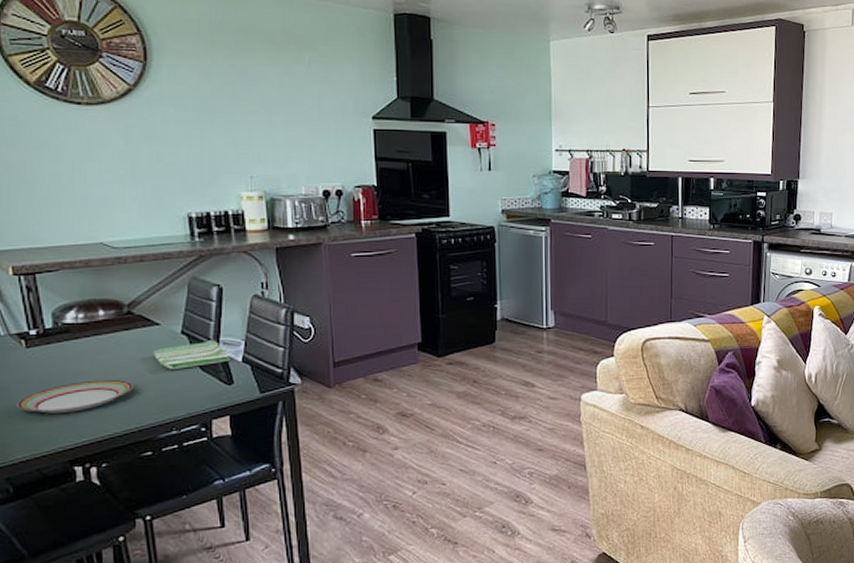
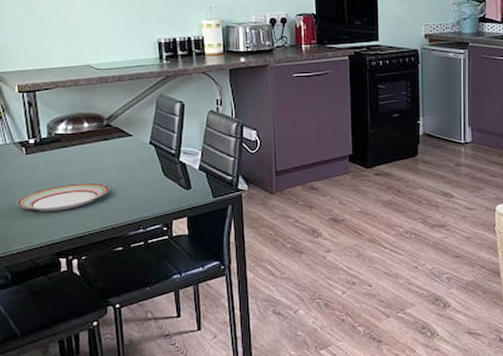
dish towel: present [153,340,230,370] -> none [126,150,189,175]

